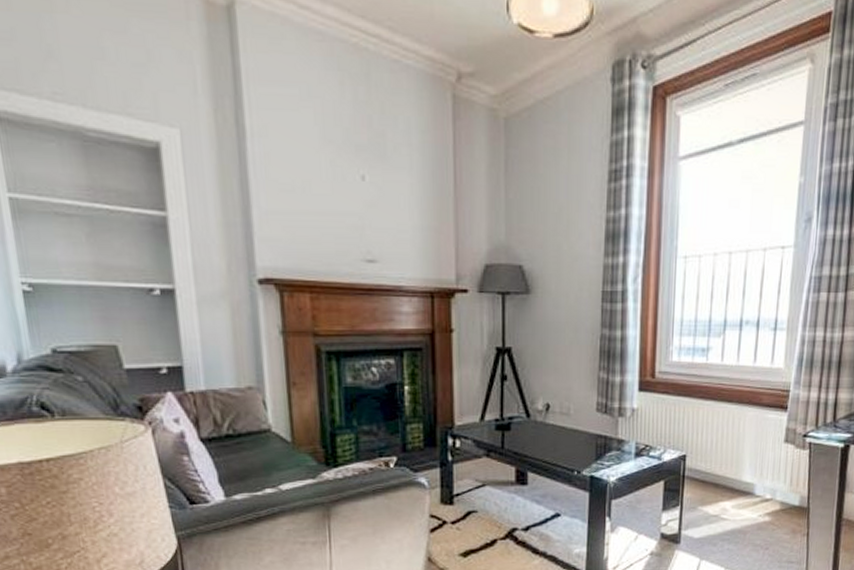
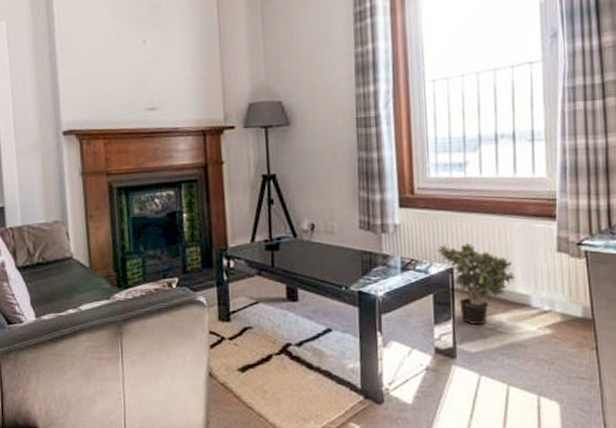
potted plant: none [672,430,744,512] -> present [437,242,515,325]

